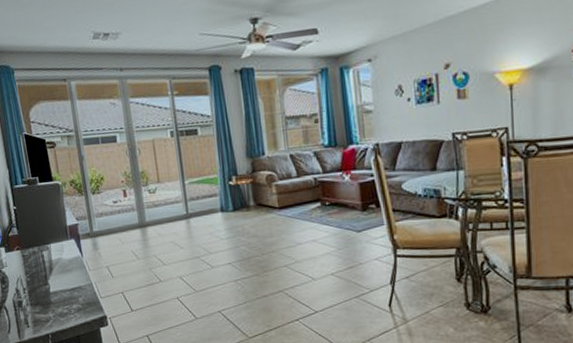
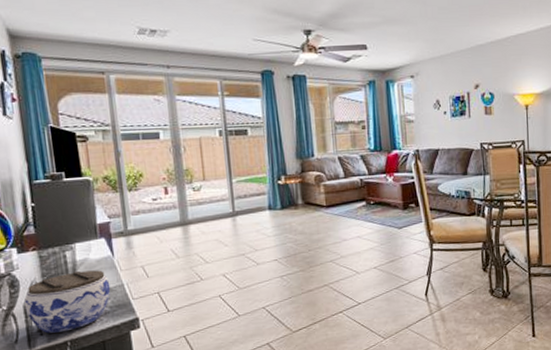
jar: none [13,269,82,326] -> present [24,270,111,334]

